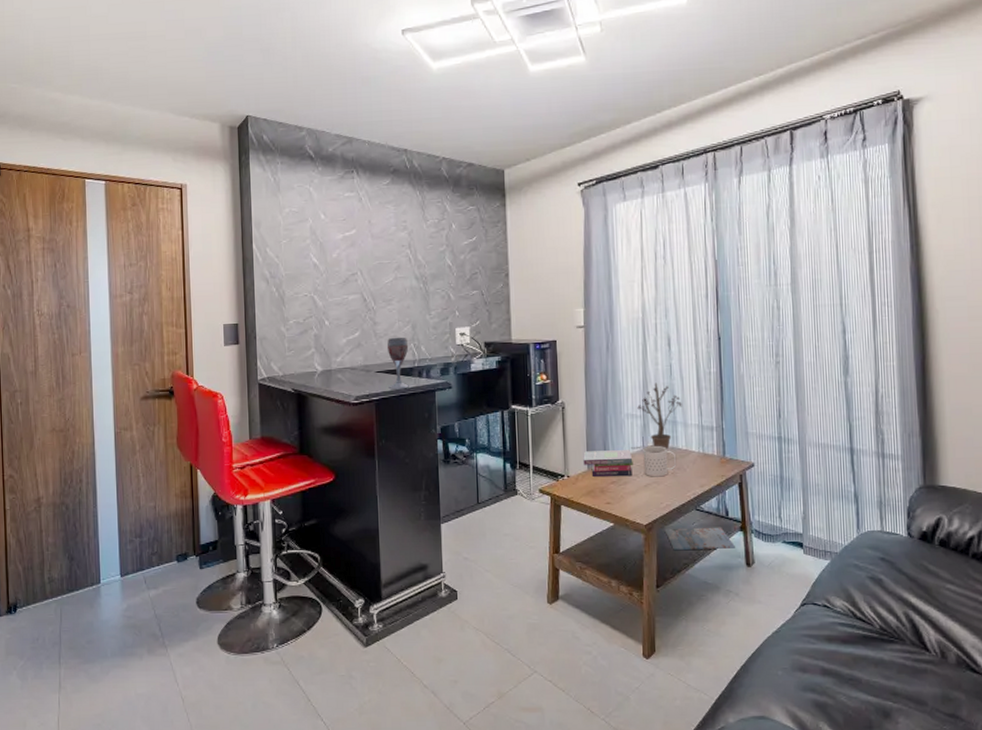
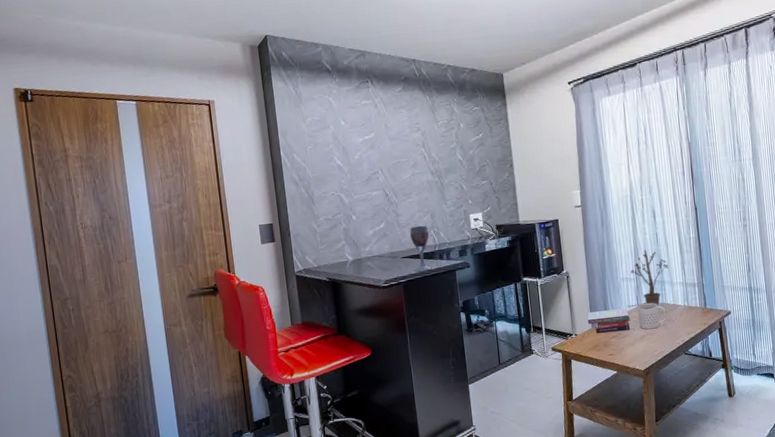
magazine: present [664,527,735,551] -> none [659,366,719,390]

